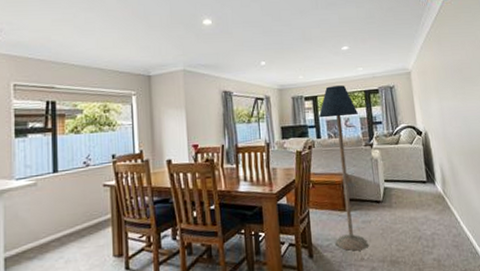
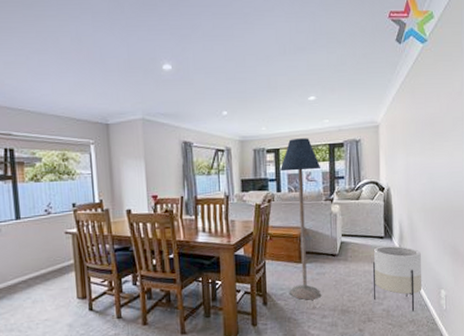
planter: none [417,190,471,260] -> present [372,246,423,312]

